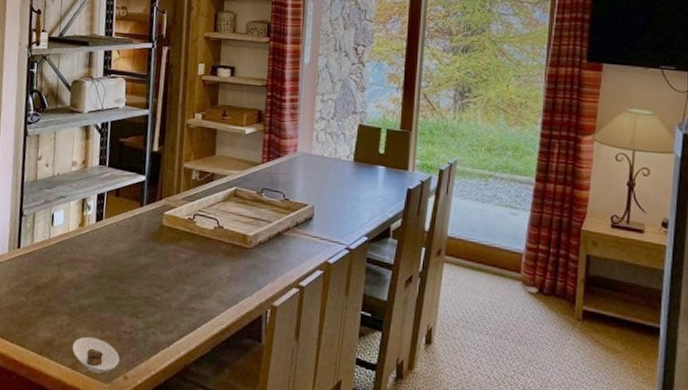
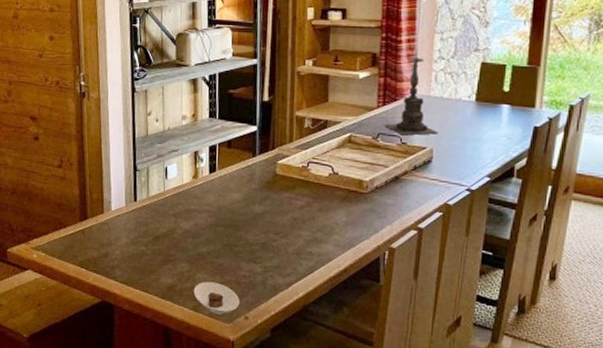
candle holder: none [268,108,320,192] -> present [384,49,439,136]

